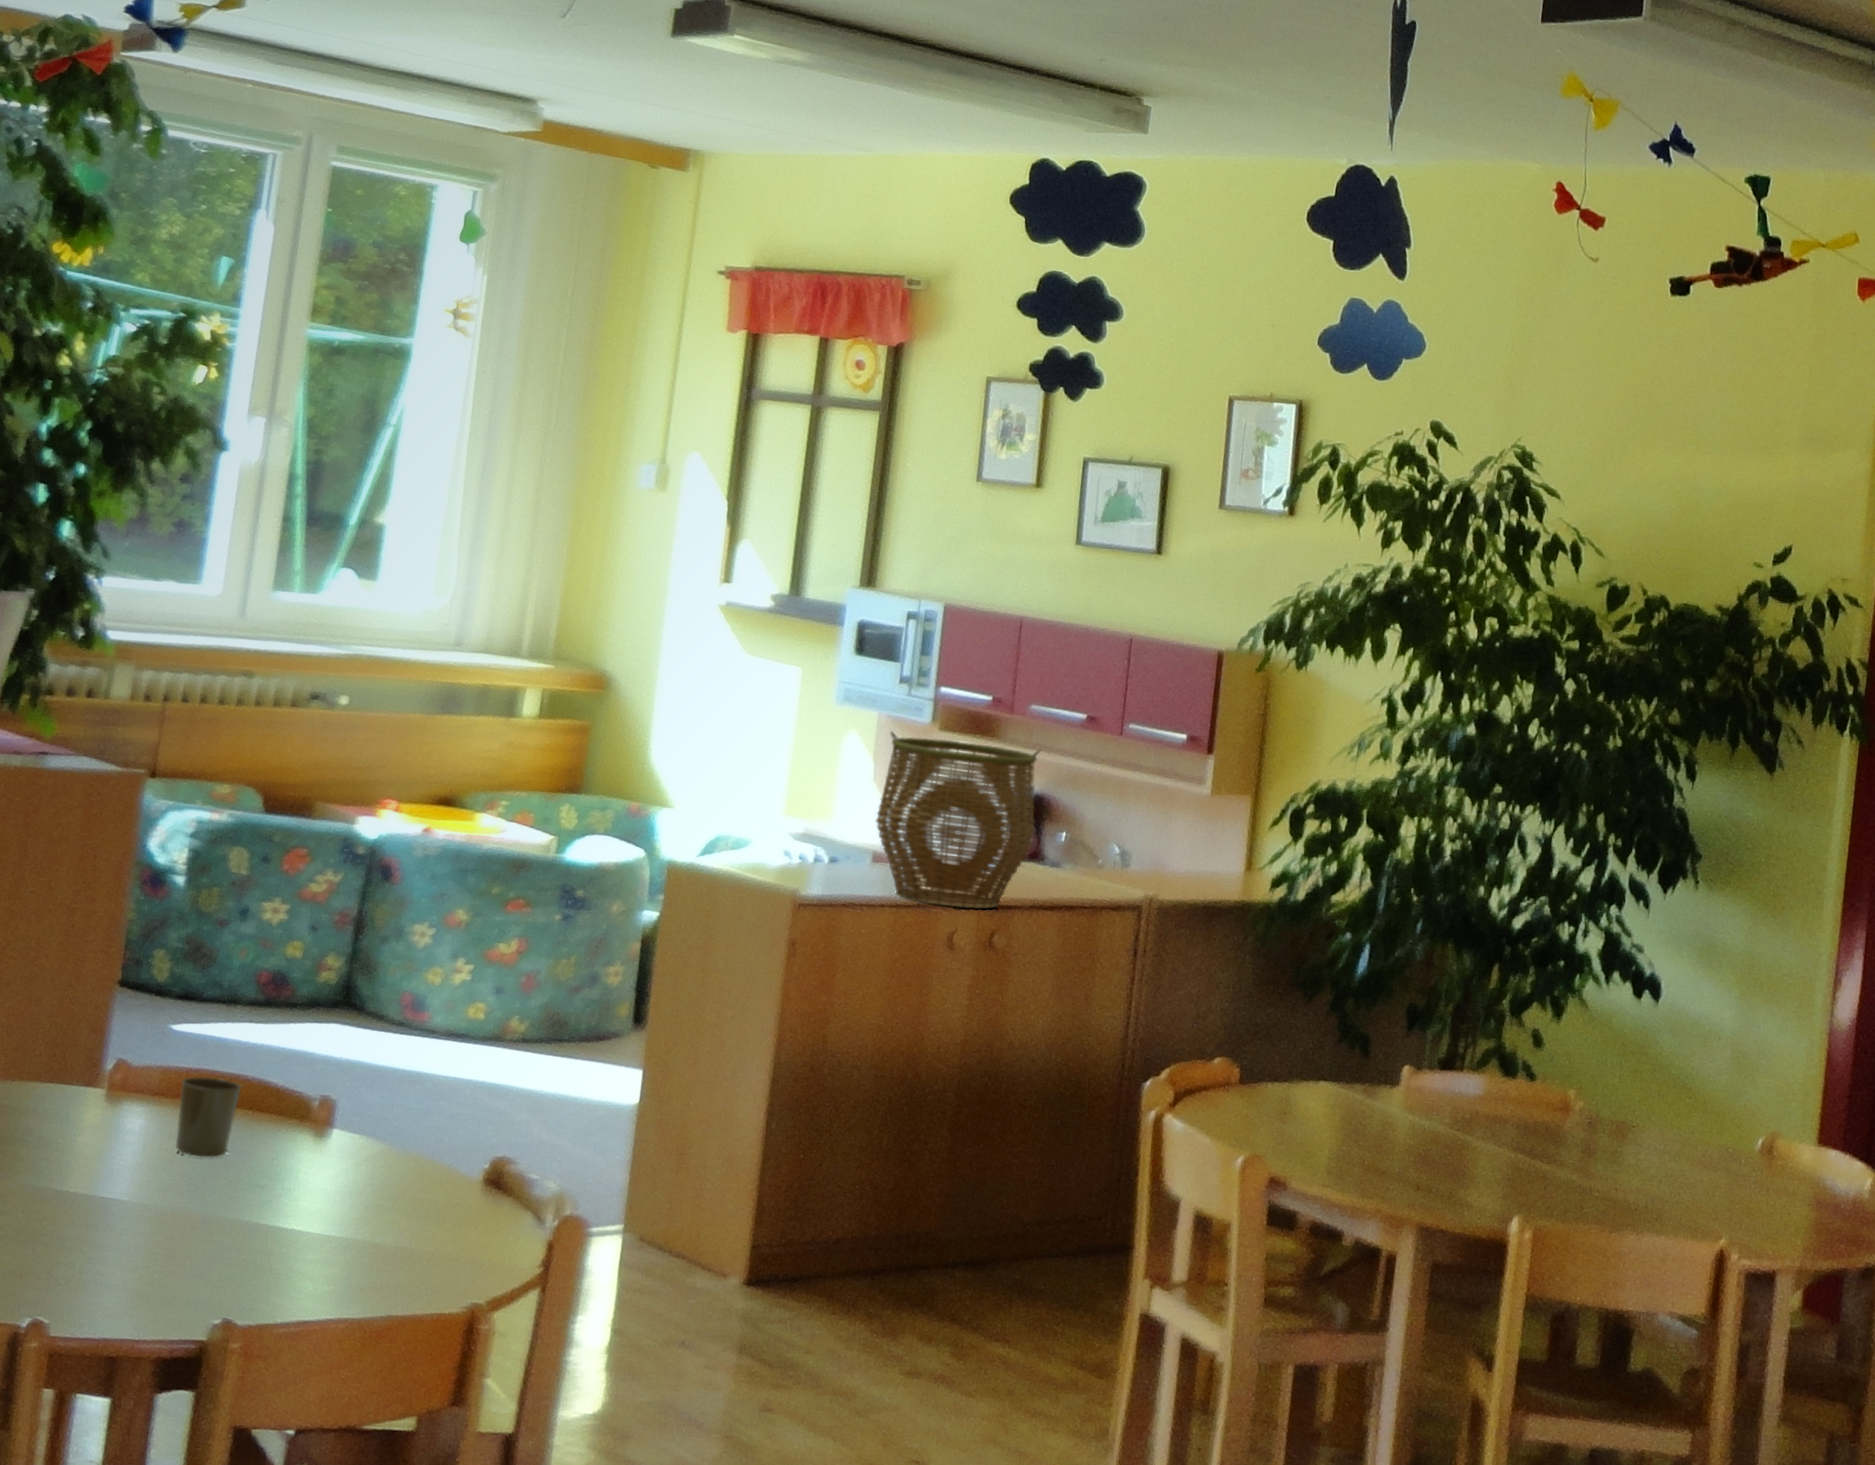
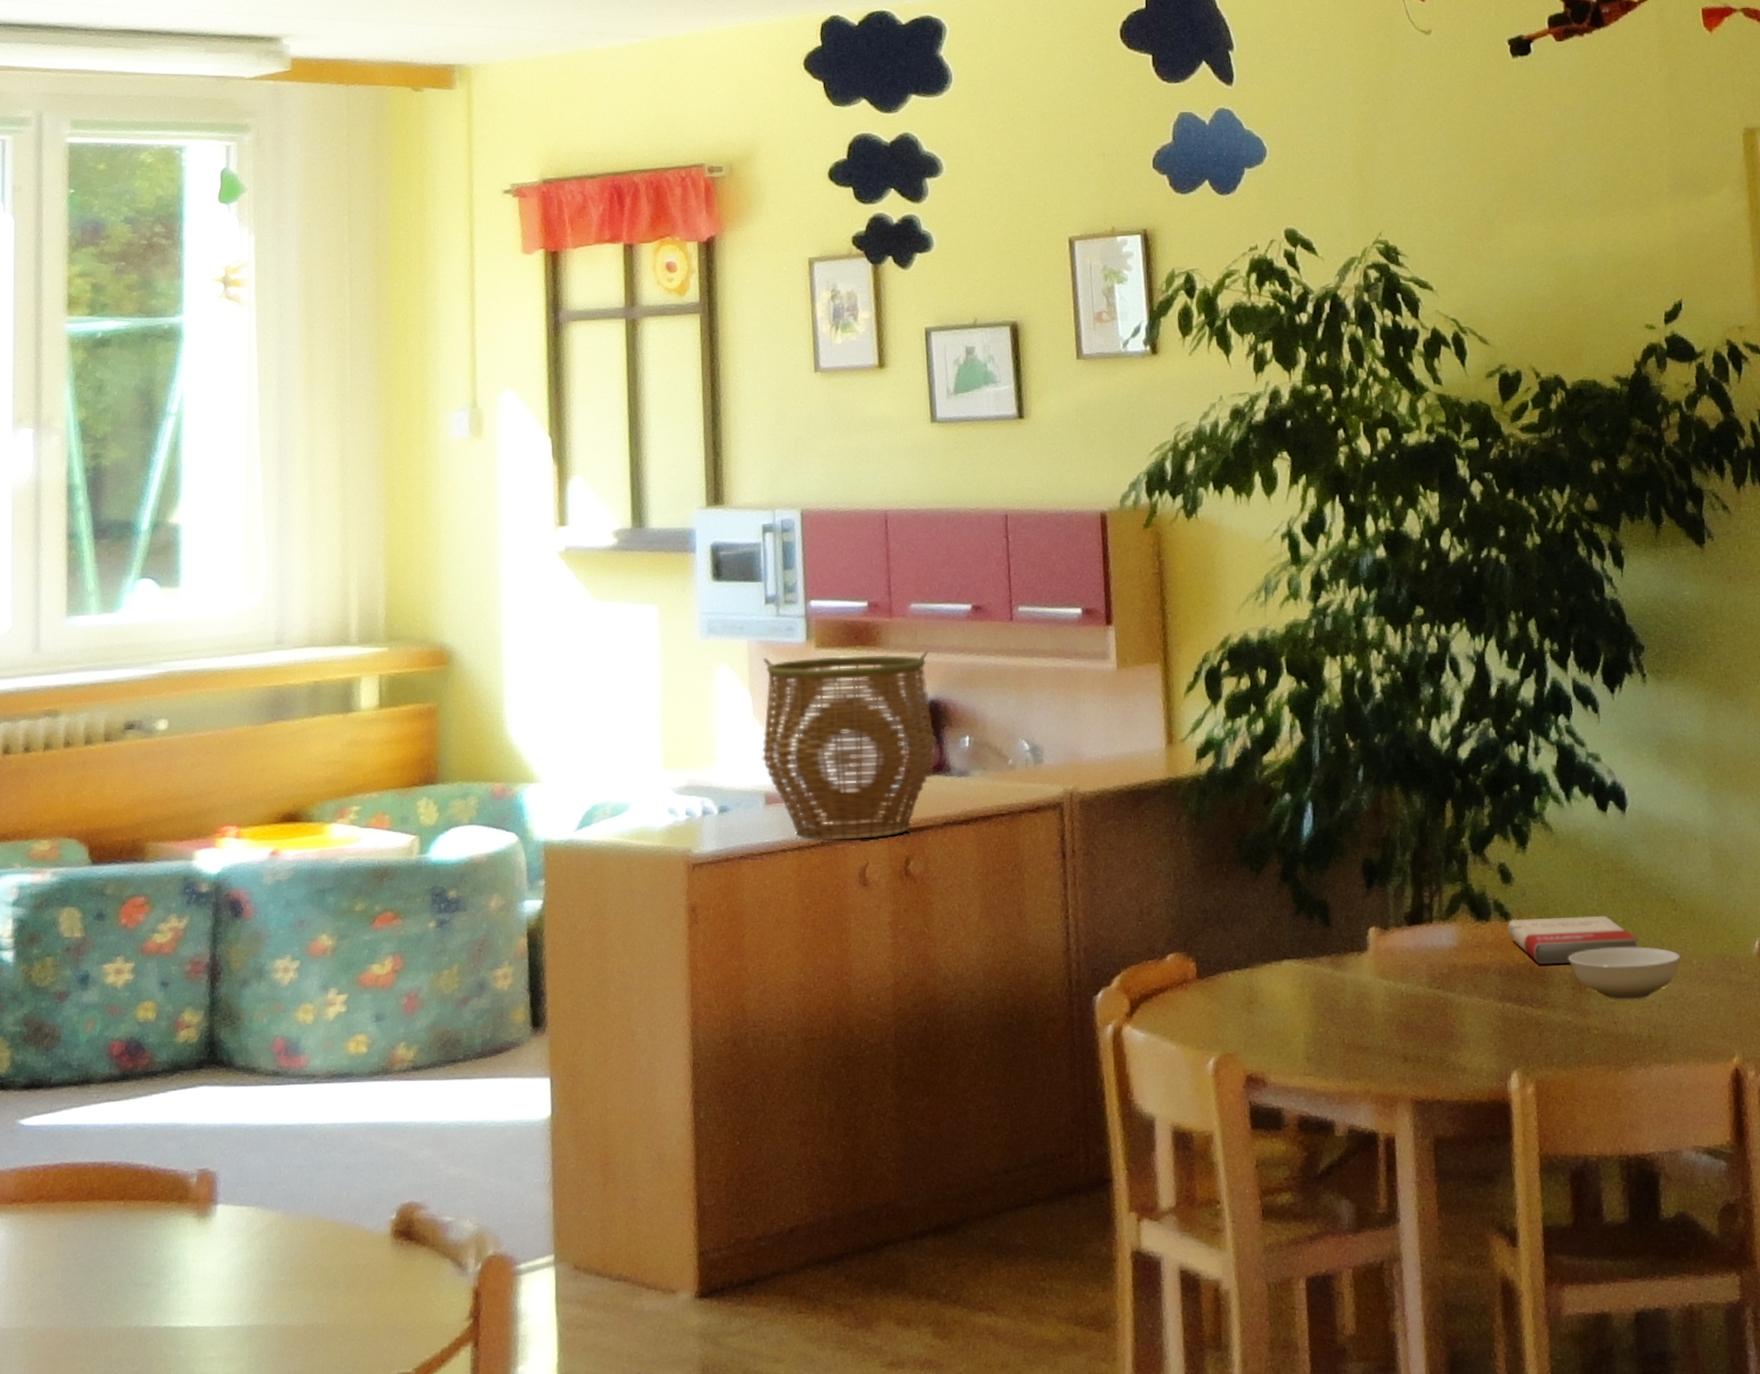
cup: present [175,1076,241,1158] -> none [39,1170,108,1265]
book: none [1530,1080,1650,1129] -> present [1507,915,1638,964]
bowl: none [1582,1119,1687,1173] -> present [1568,947,1680,1000]

